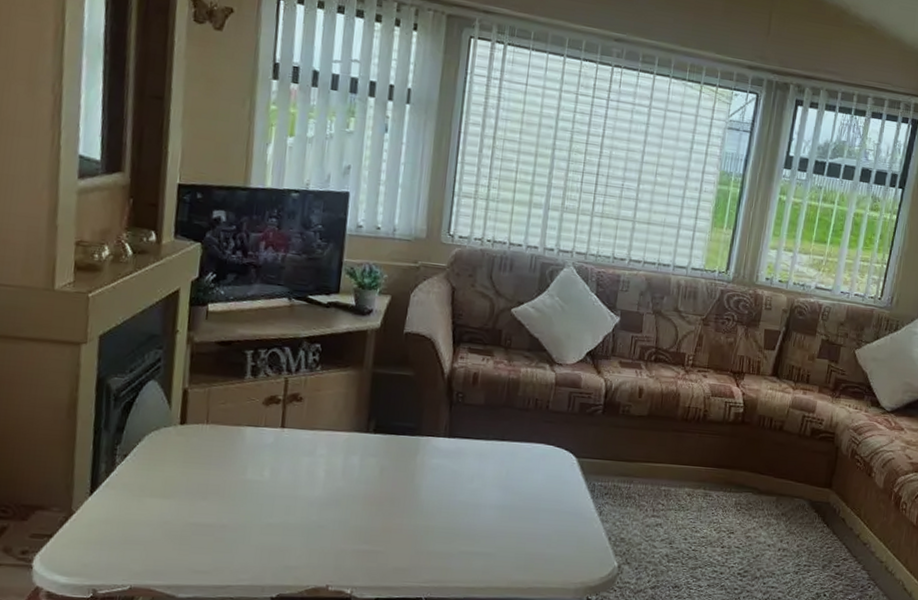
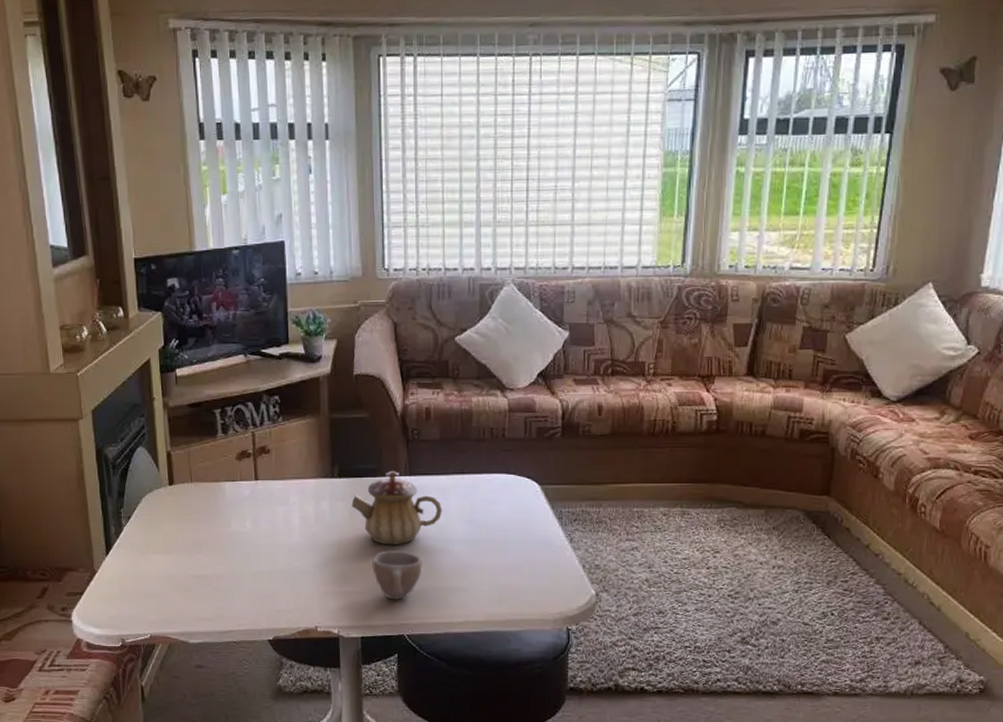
teapot: none [383,430,479,506] -> present [351,470,443,545]
cup: none [397,510,451,562] -> present [372,550,422,600]

